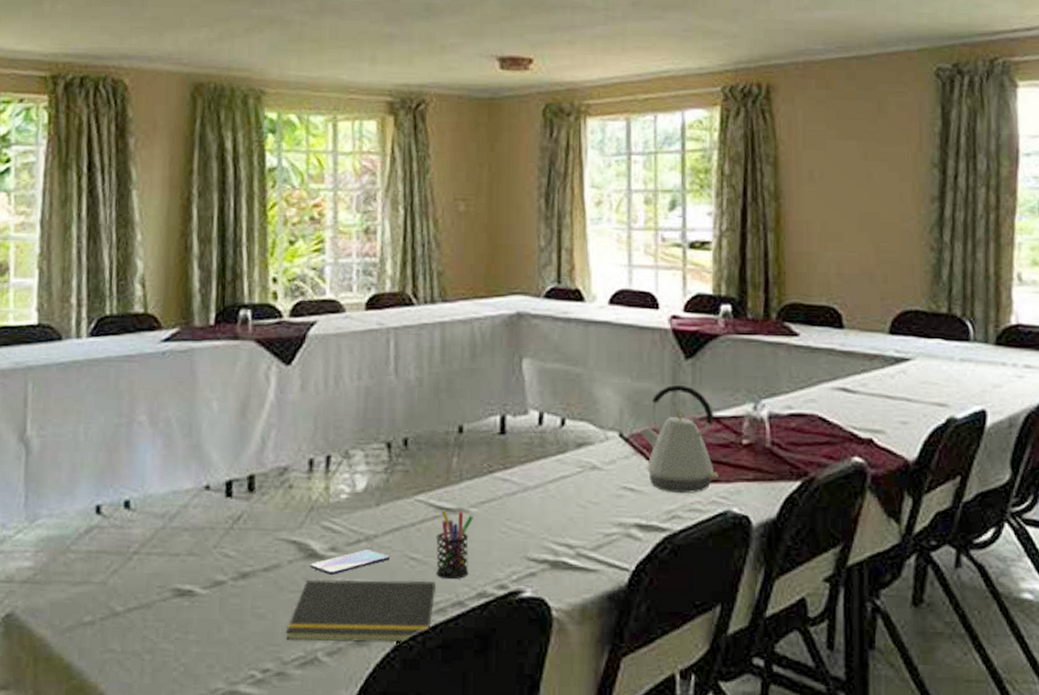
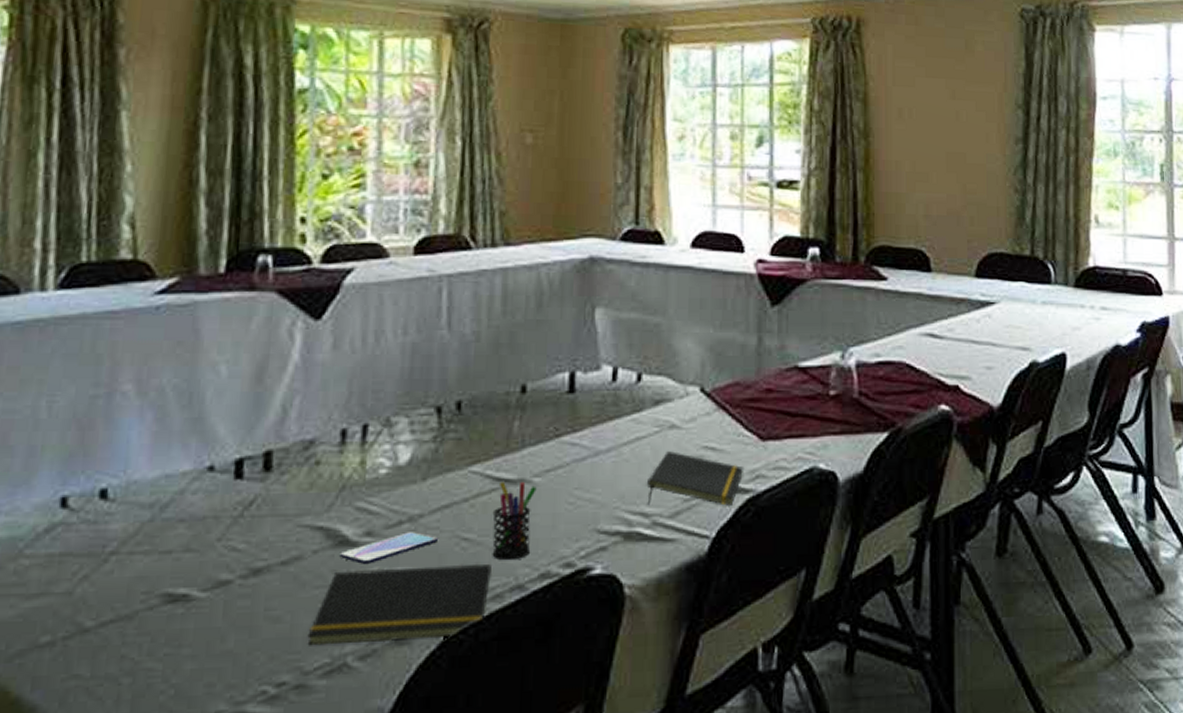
notepad: none [570,490,661,542] -> present [646,451,745,506]
kettle: present [641,384,719,493] -> none [723,333,805,450]

